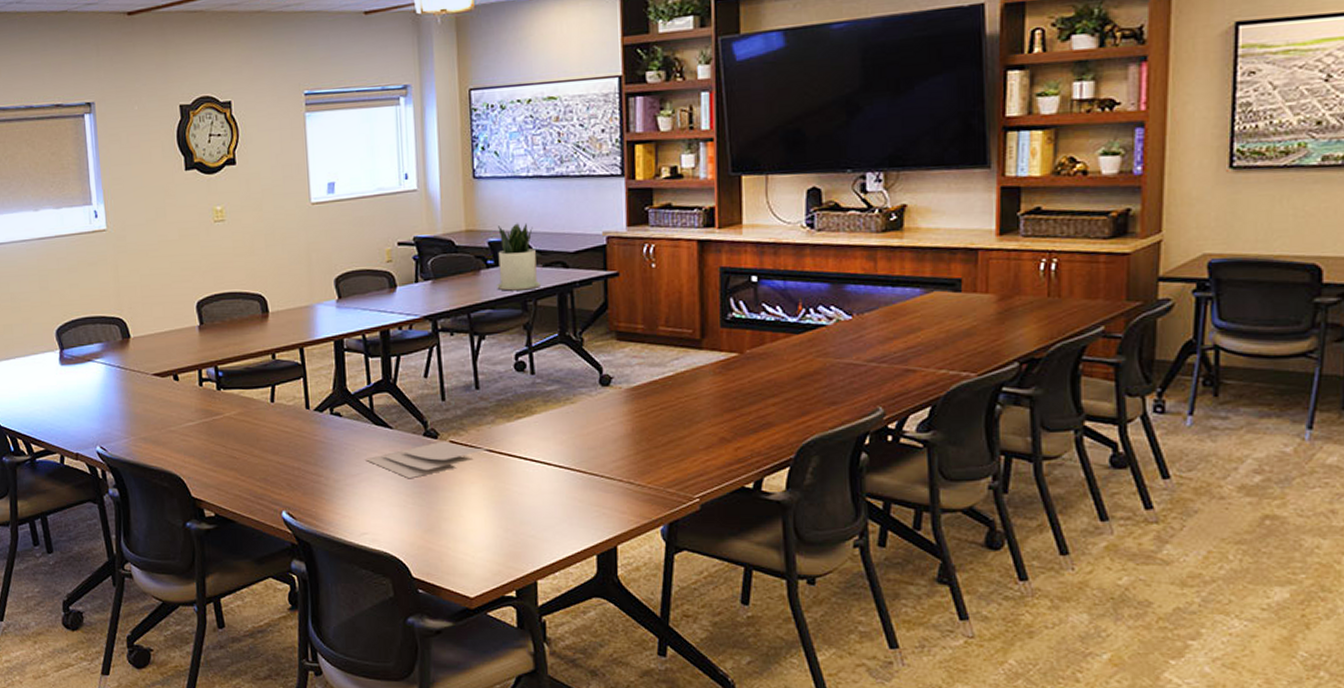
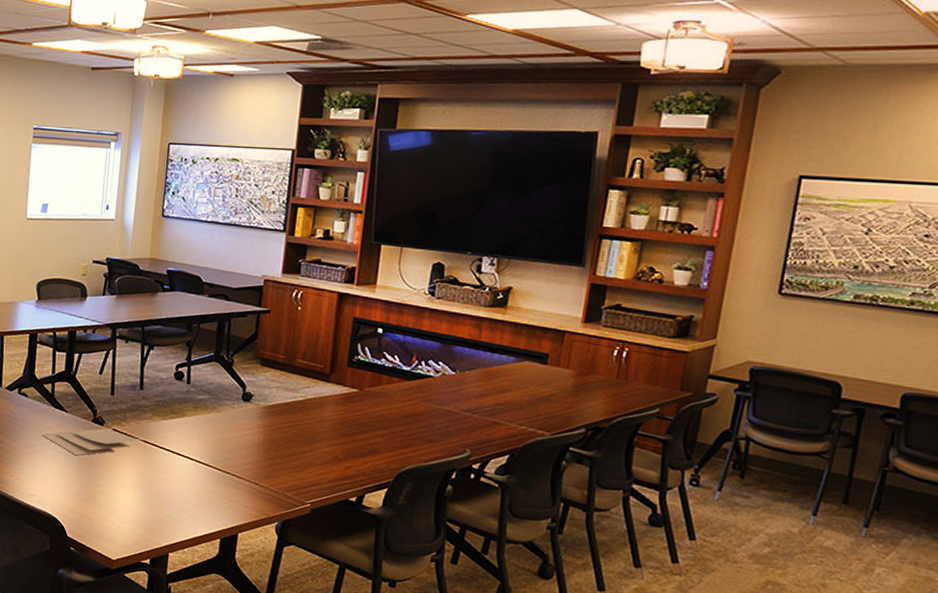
planter: present [497,223,542,291] -> none [169,258,206,315]

